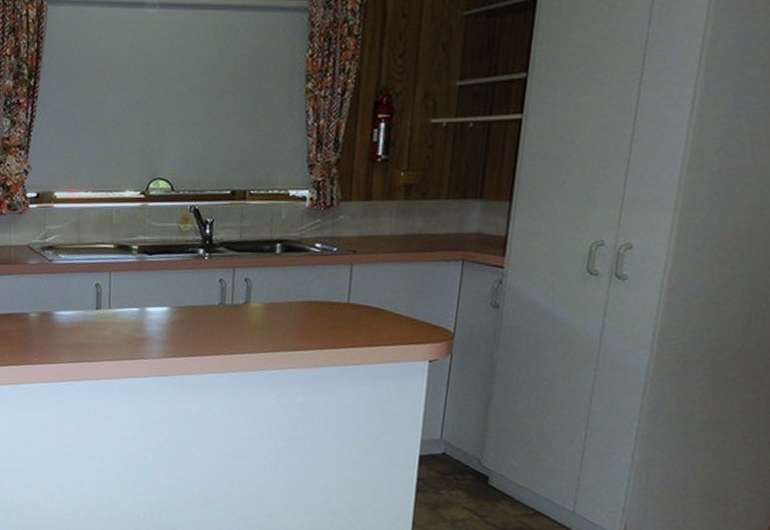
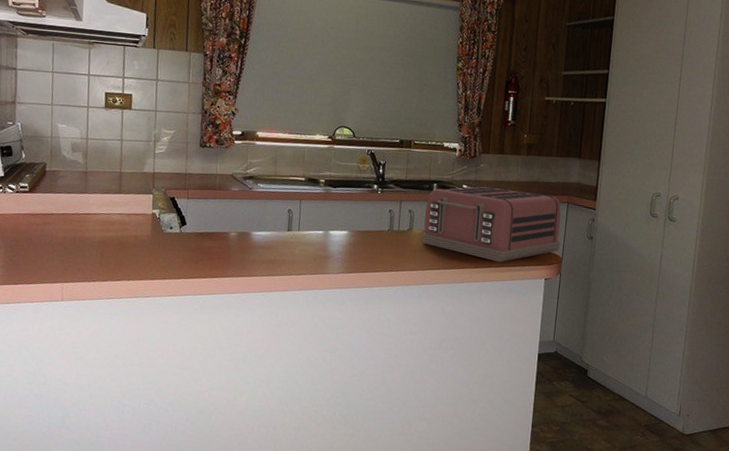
toaster: none [262,243,453,341] -> present [422,186,561,263]

